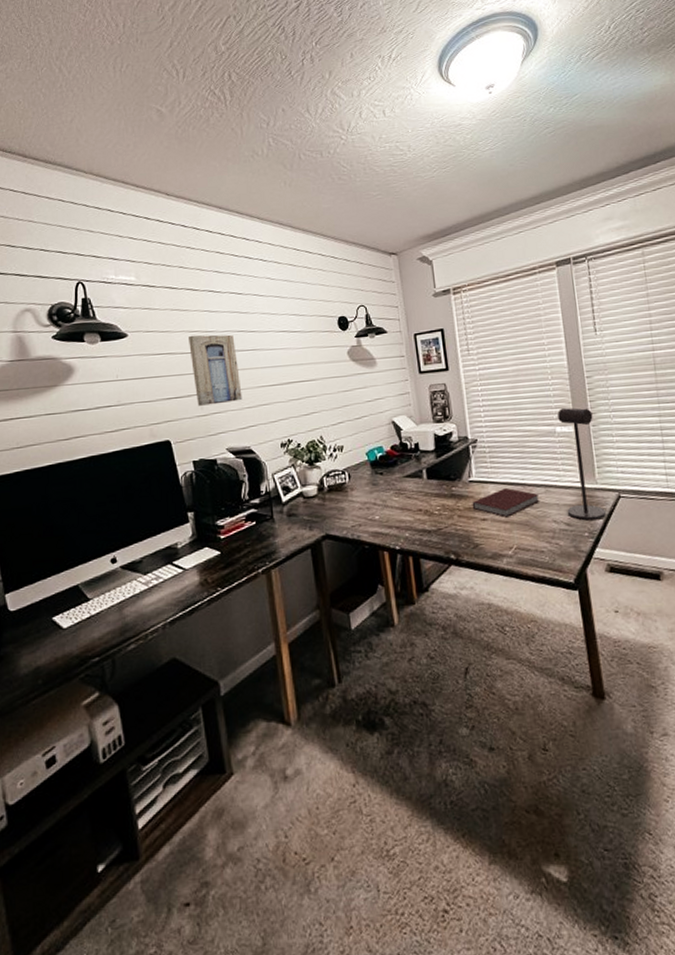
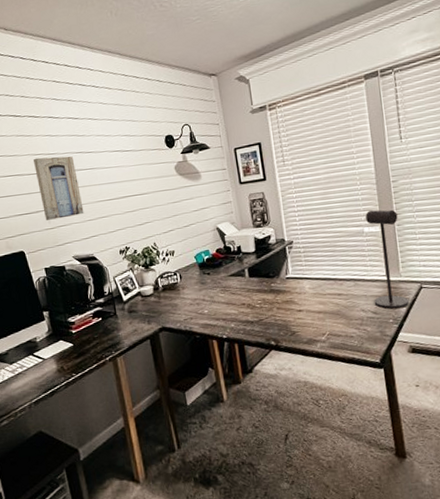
notebook: present [472,487,540,517] -> none [289,282,350,308]

